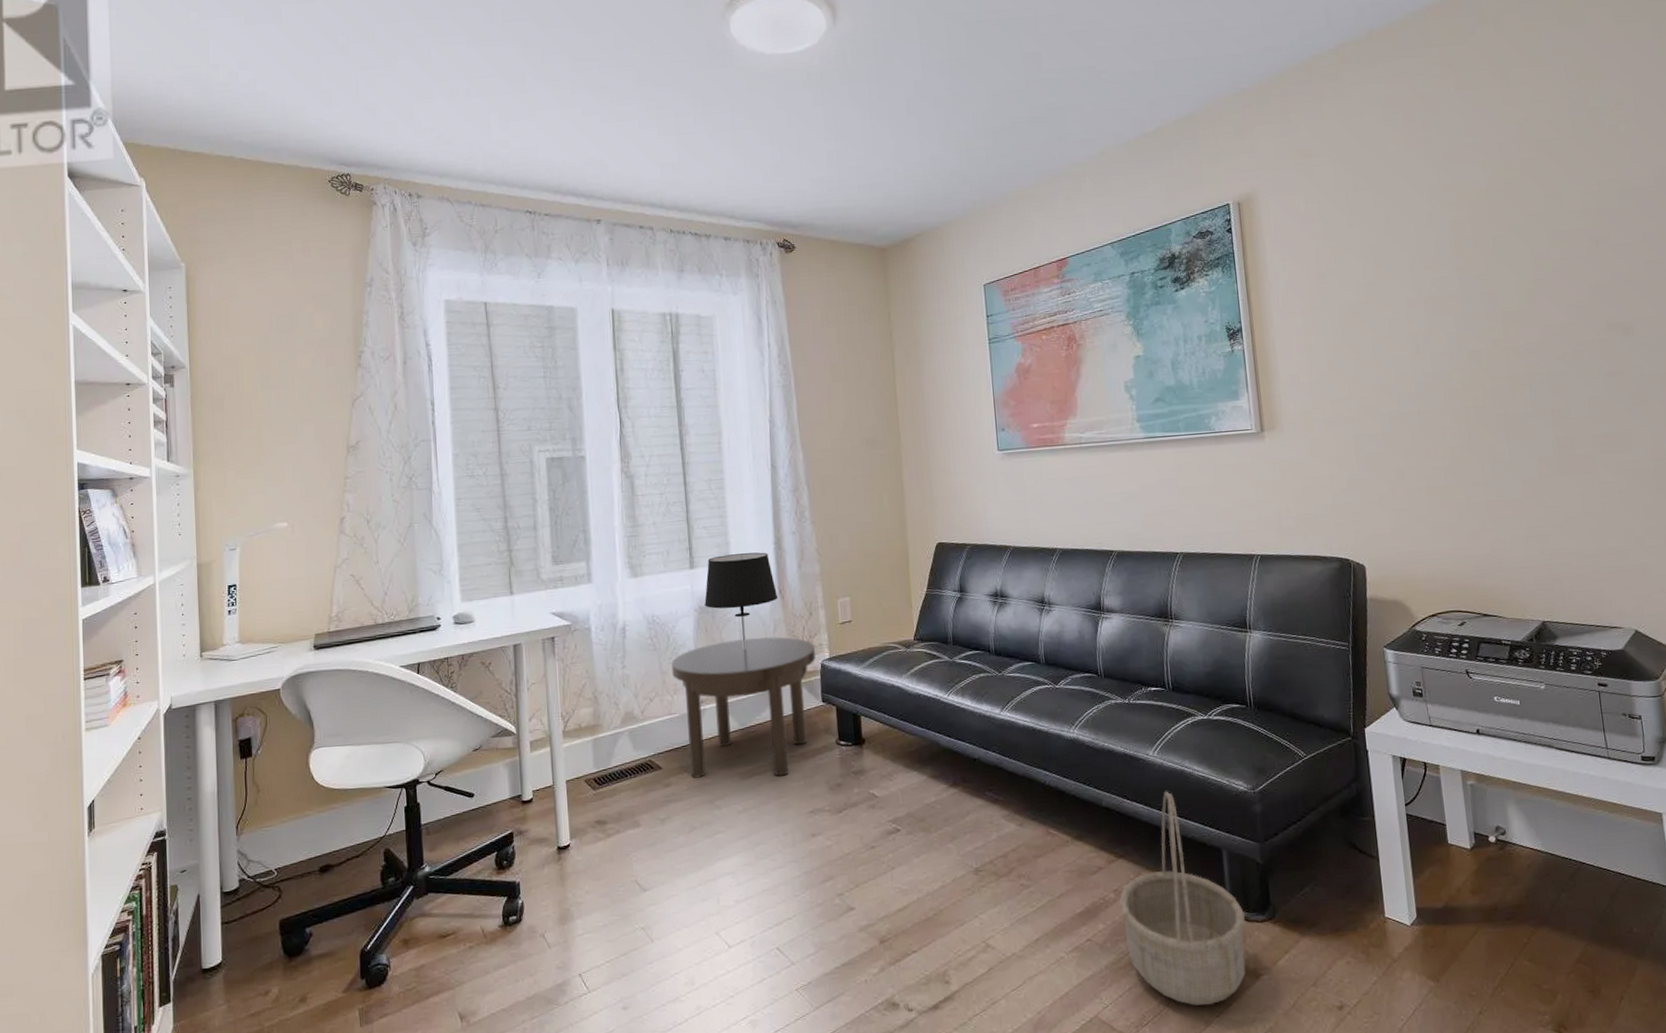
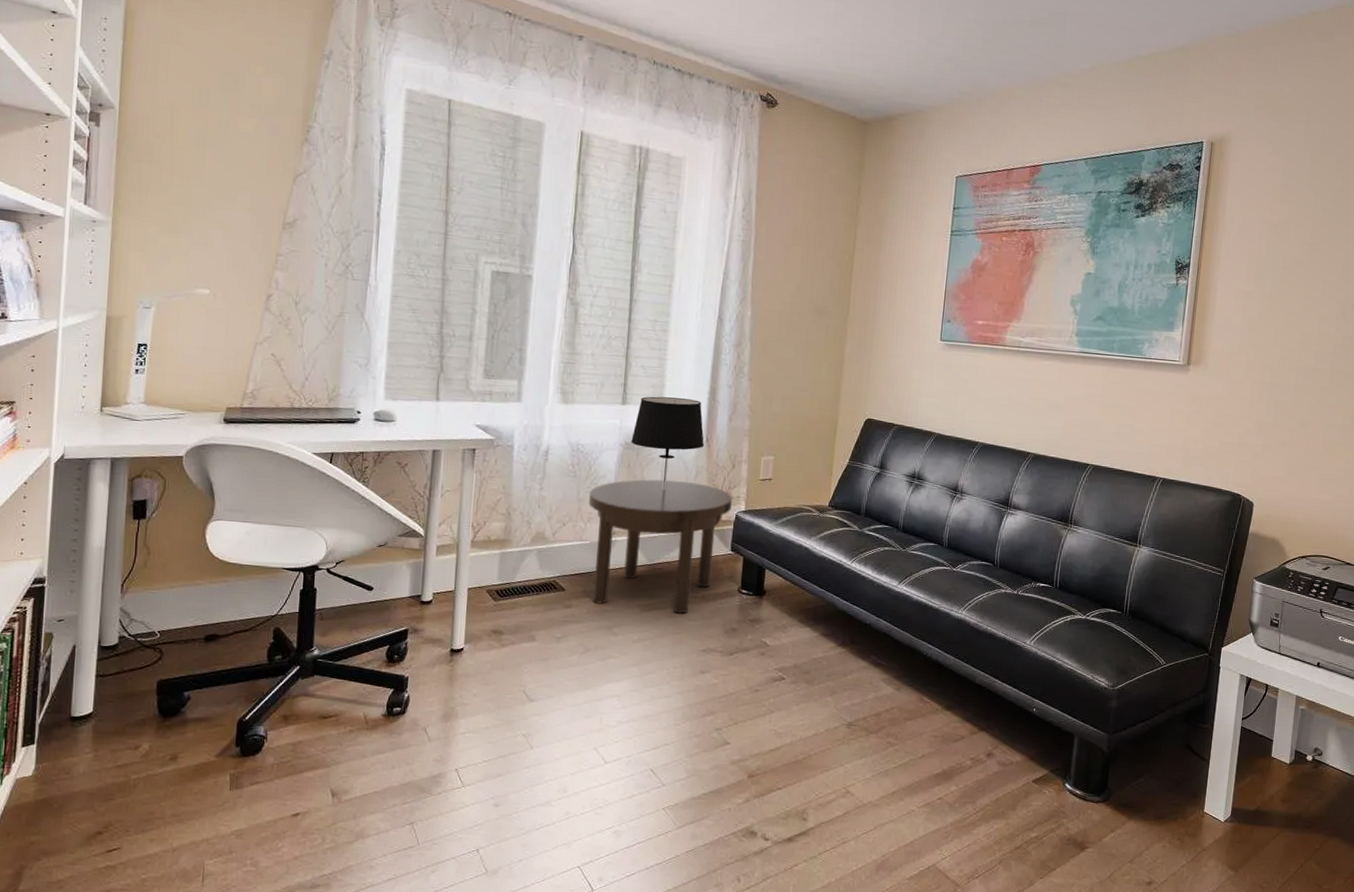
basket: present [1119,791,1246,1006] -> none [973,677,1083,868]

